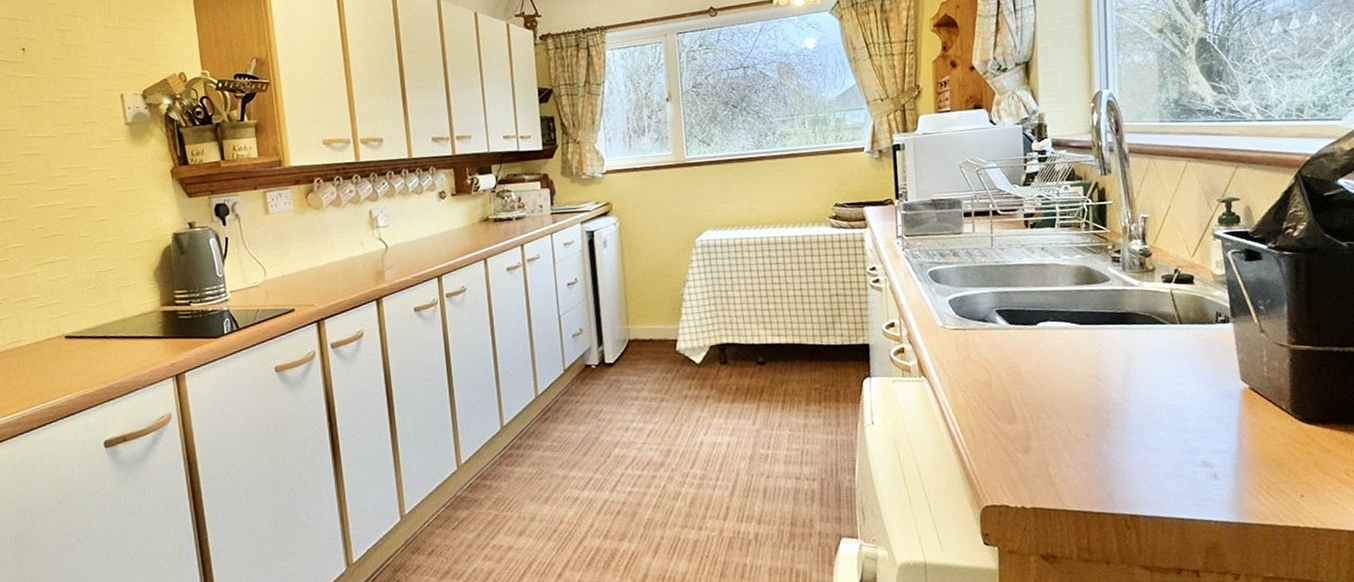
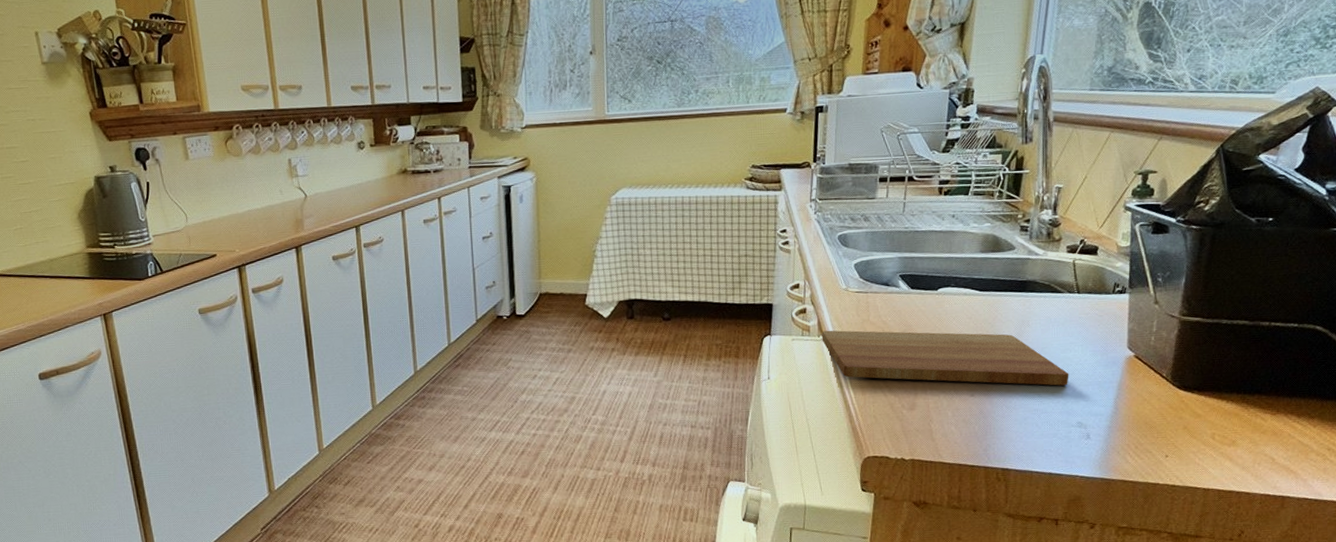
cutting board: none [923,368,1186,423] -> present [822,330,1069,386]

